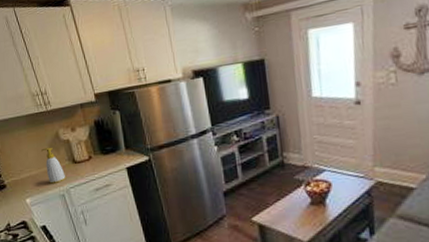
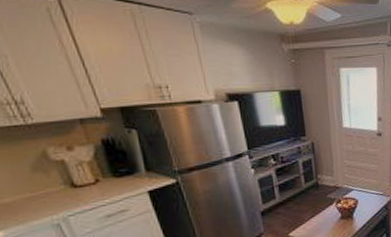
soap bottle: present [41,147,66,184] -> none [19,168,62,212]

